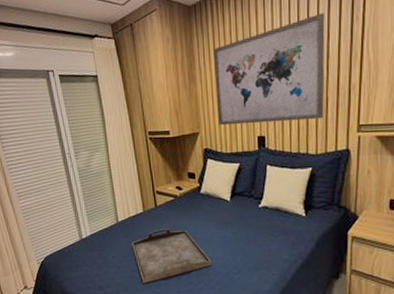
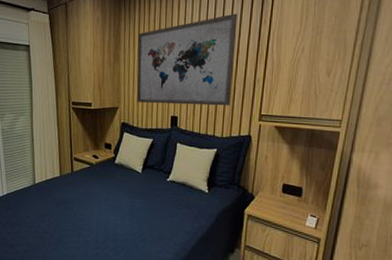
serving tray: present [132,229,211,284] -> none [46,194,119,245]

